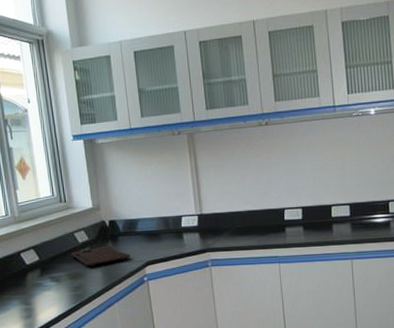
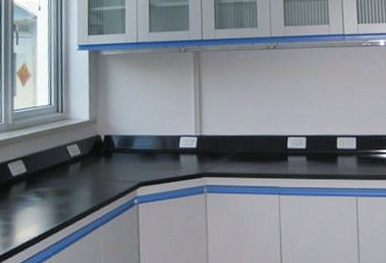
cutting board: present [71,246,131,267] -> none [60,162,123,185]

